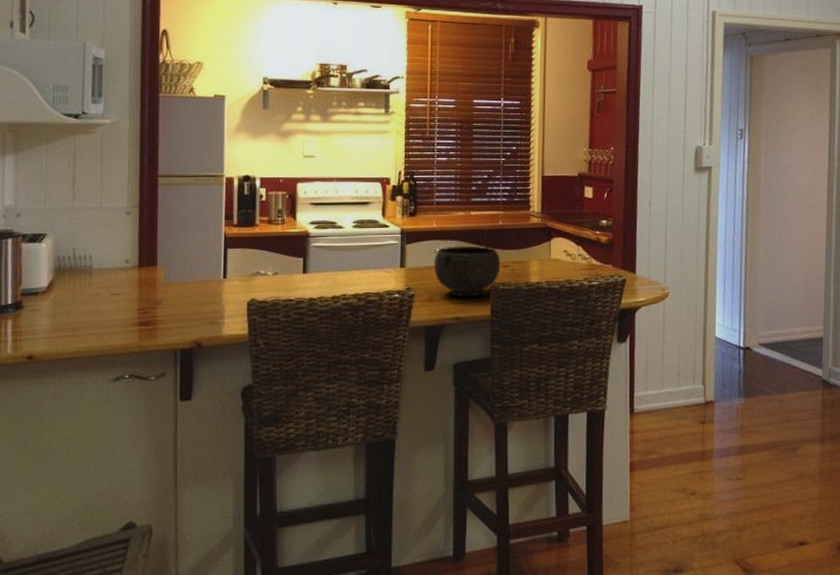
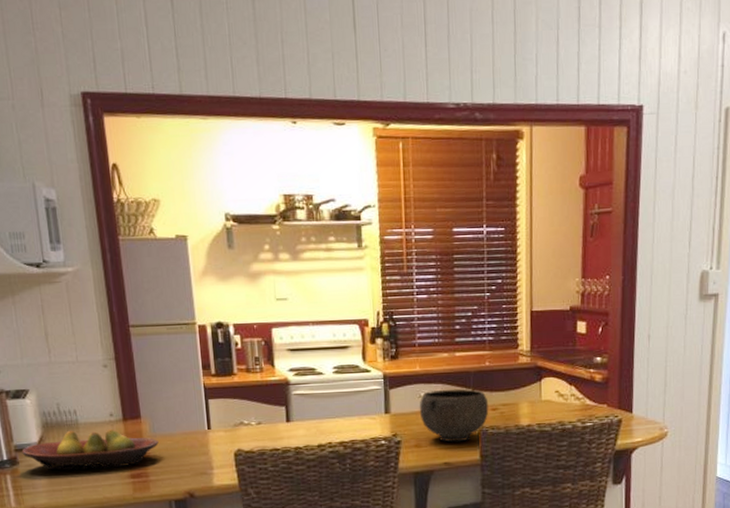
fruit bowl: none [28,275,172,316] -> present [21,429,159,470]

